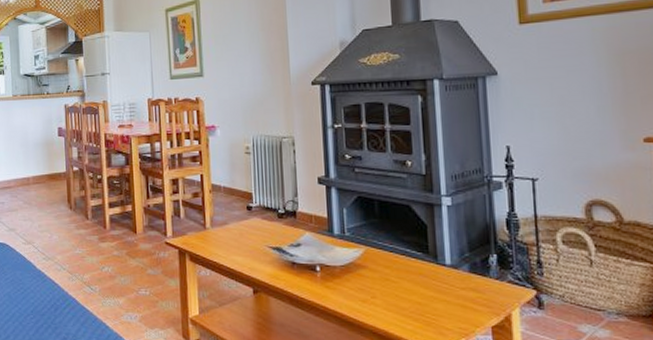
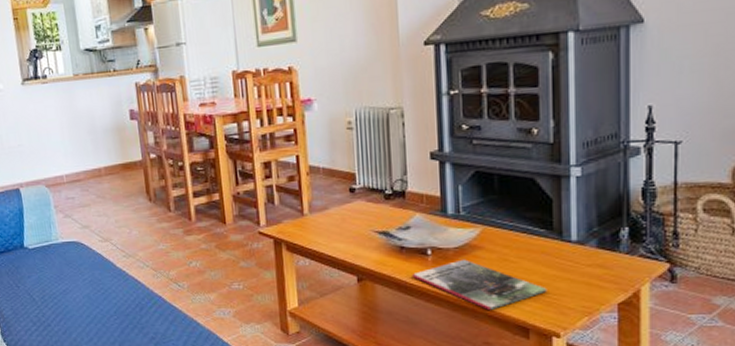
magazine: none [302,277,426,328] -> present [411,259,547,311]

